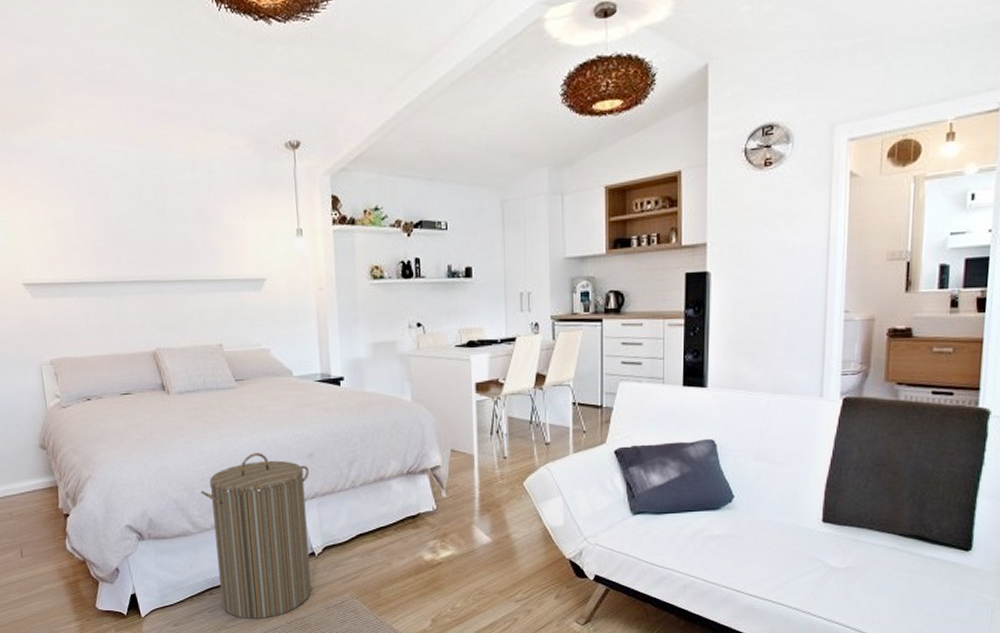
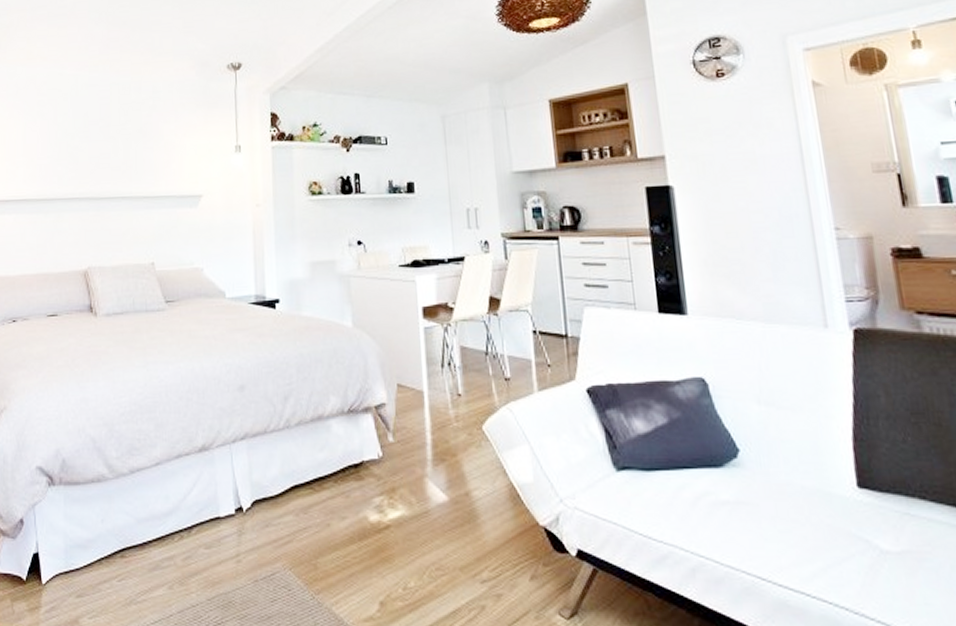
laundry hamper: present [201,453,312,619] -> none [121,384,240,592]

